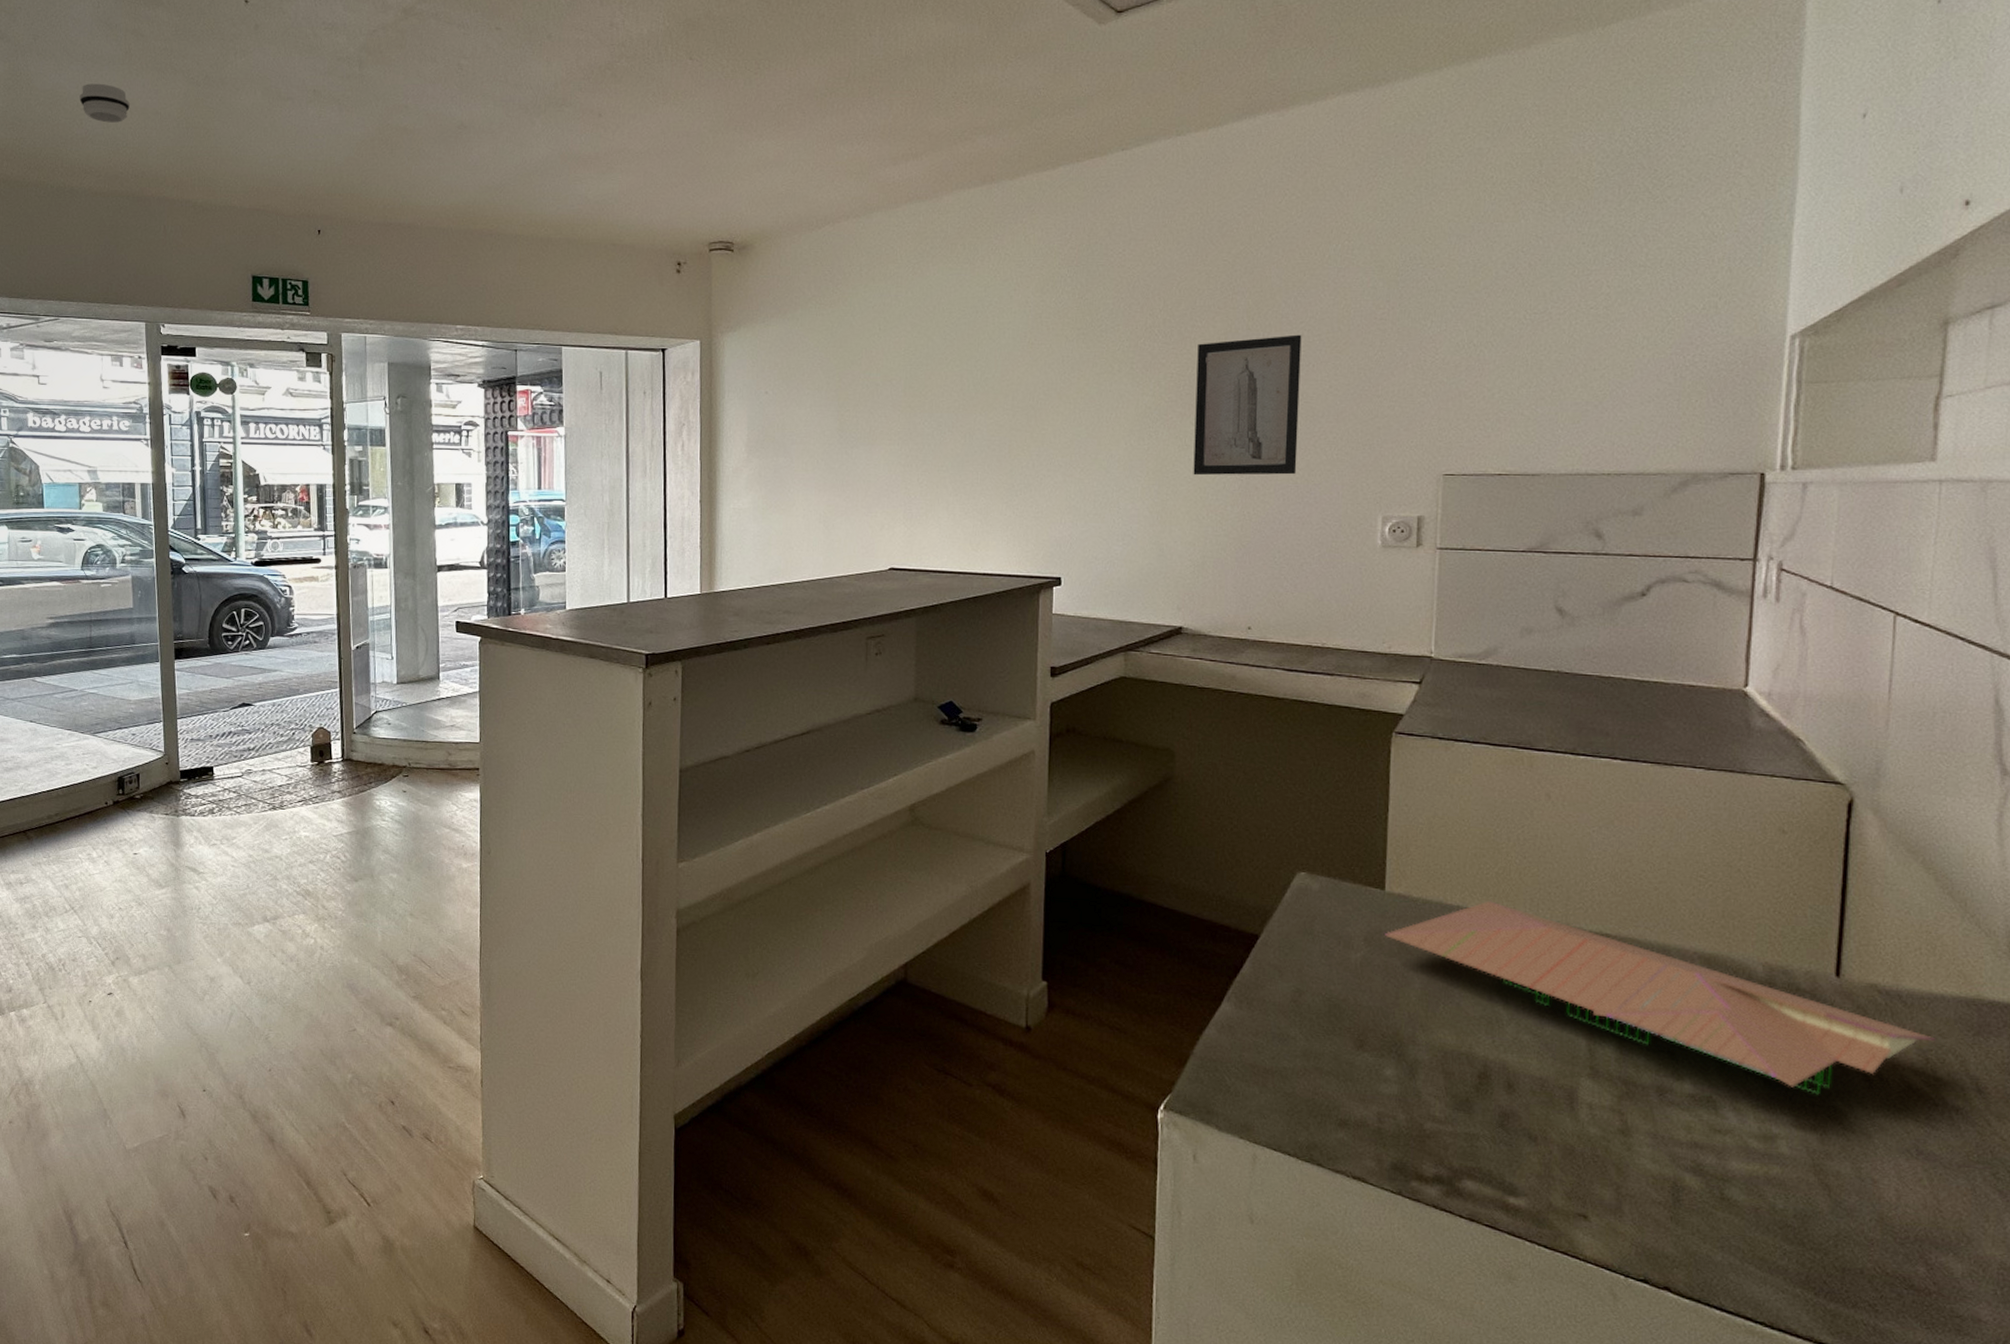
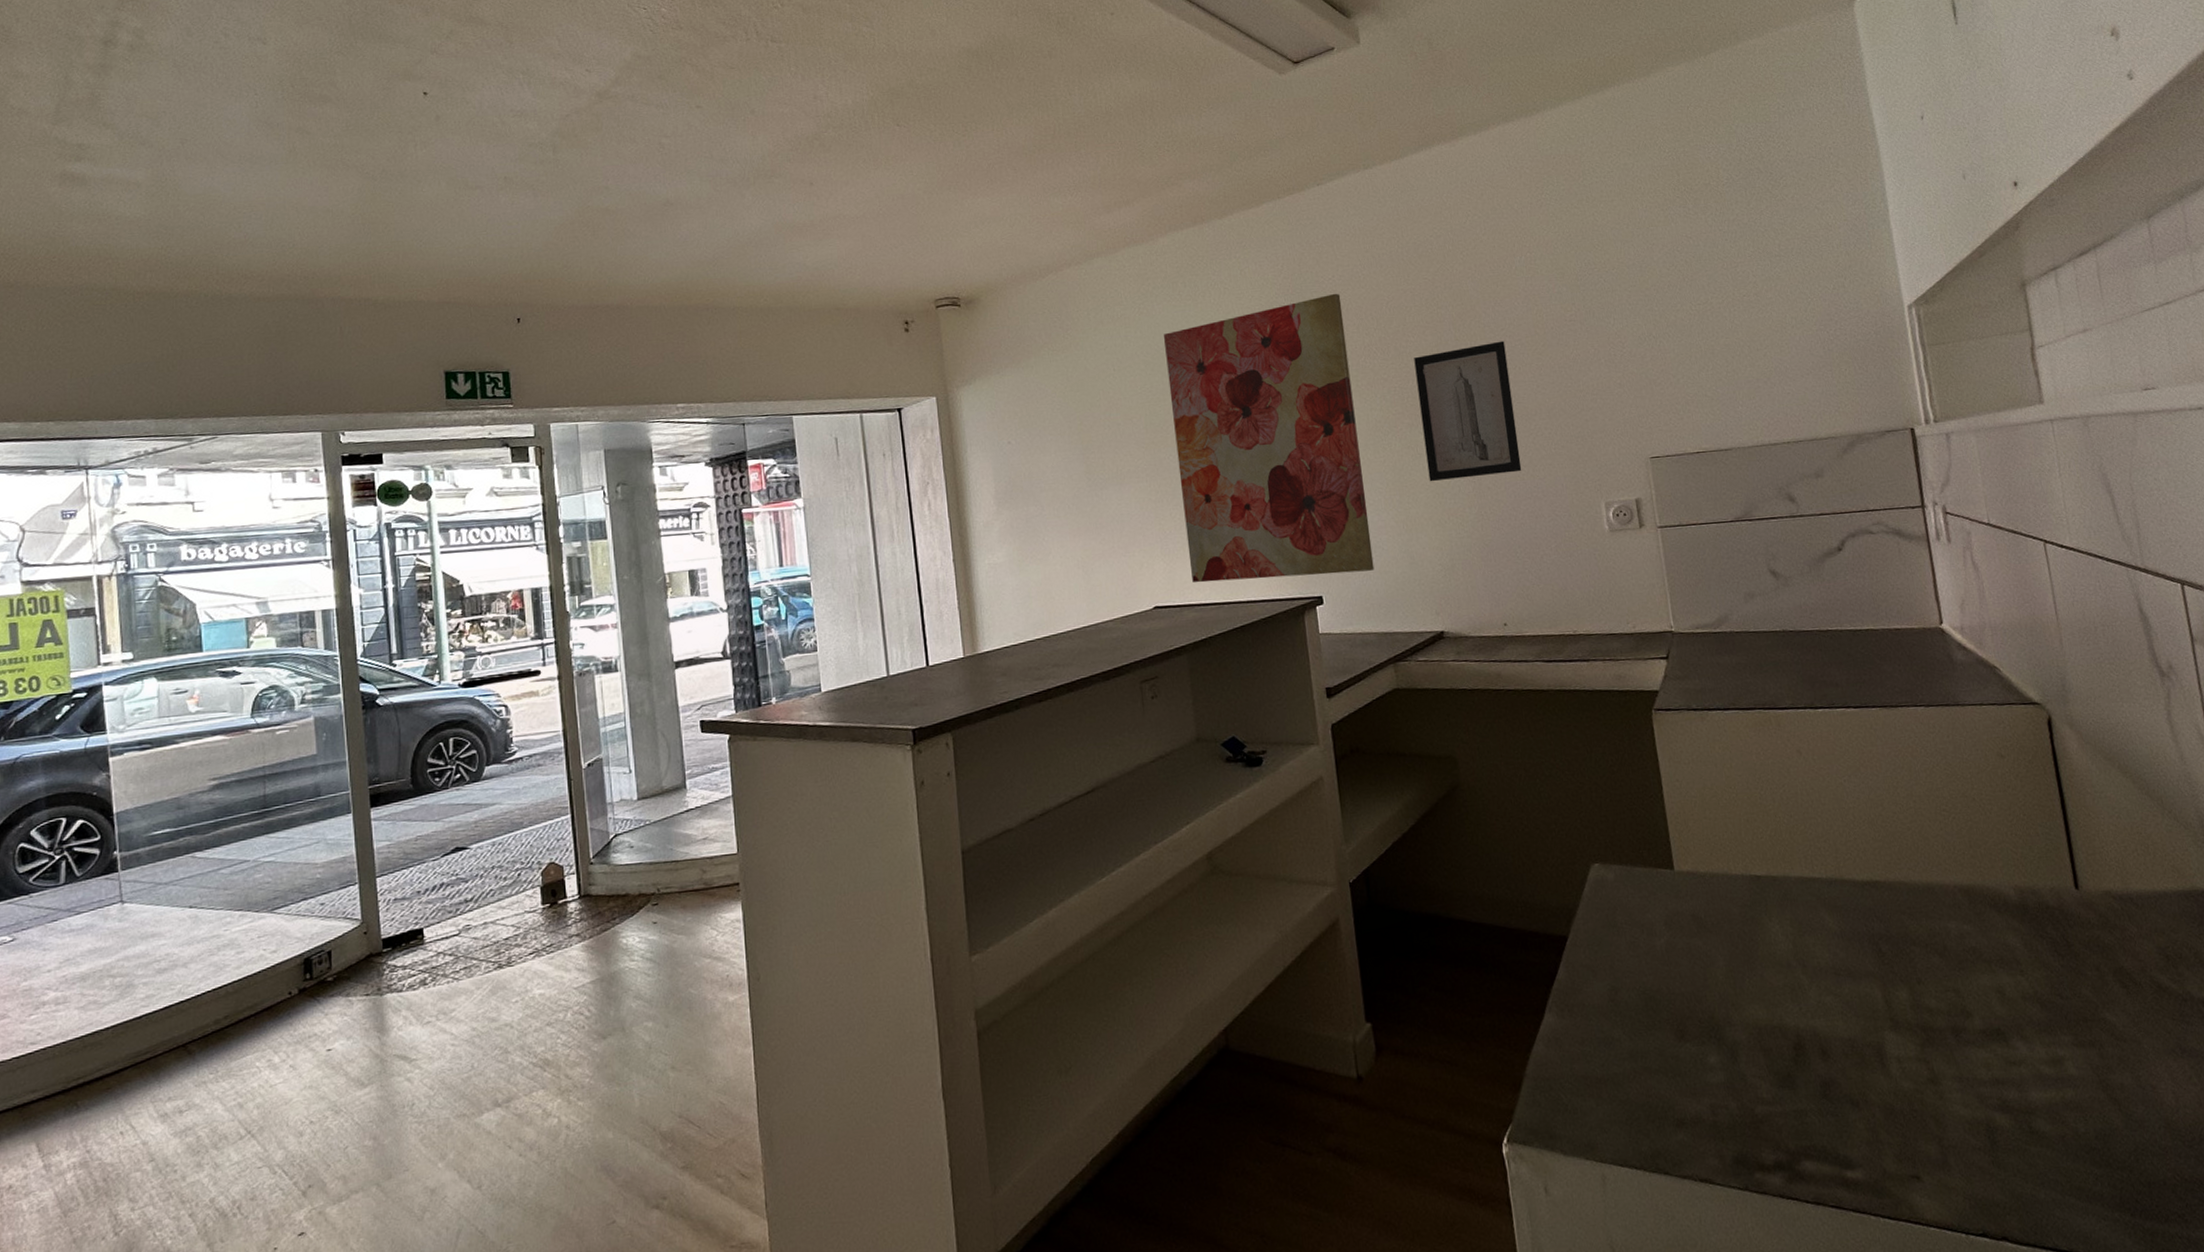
smoke detector: present [79,83,130,123] -> none [237,184,296,225]
wall art: none [930,268,1129,558] -> present [1164,293,1375,583]
document tray: present [1385,900,1937,1095] -> none [1682,864,2170,1010]

